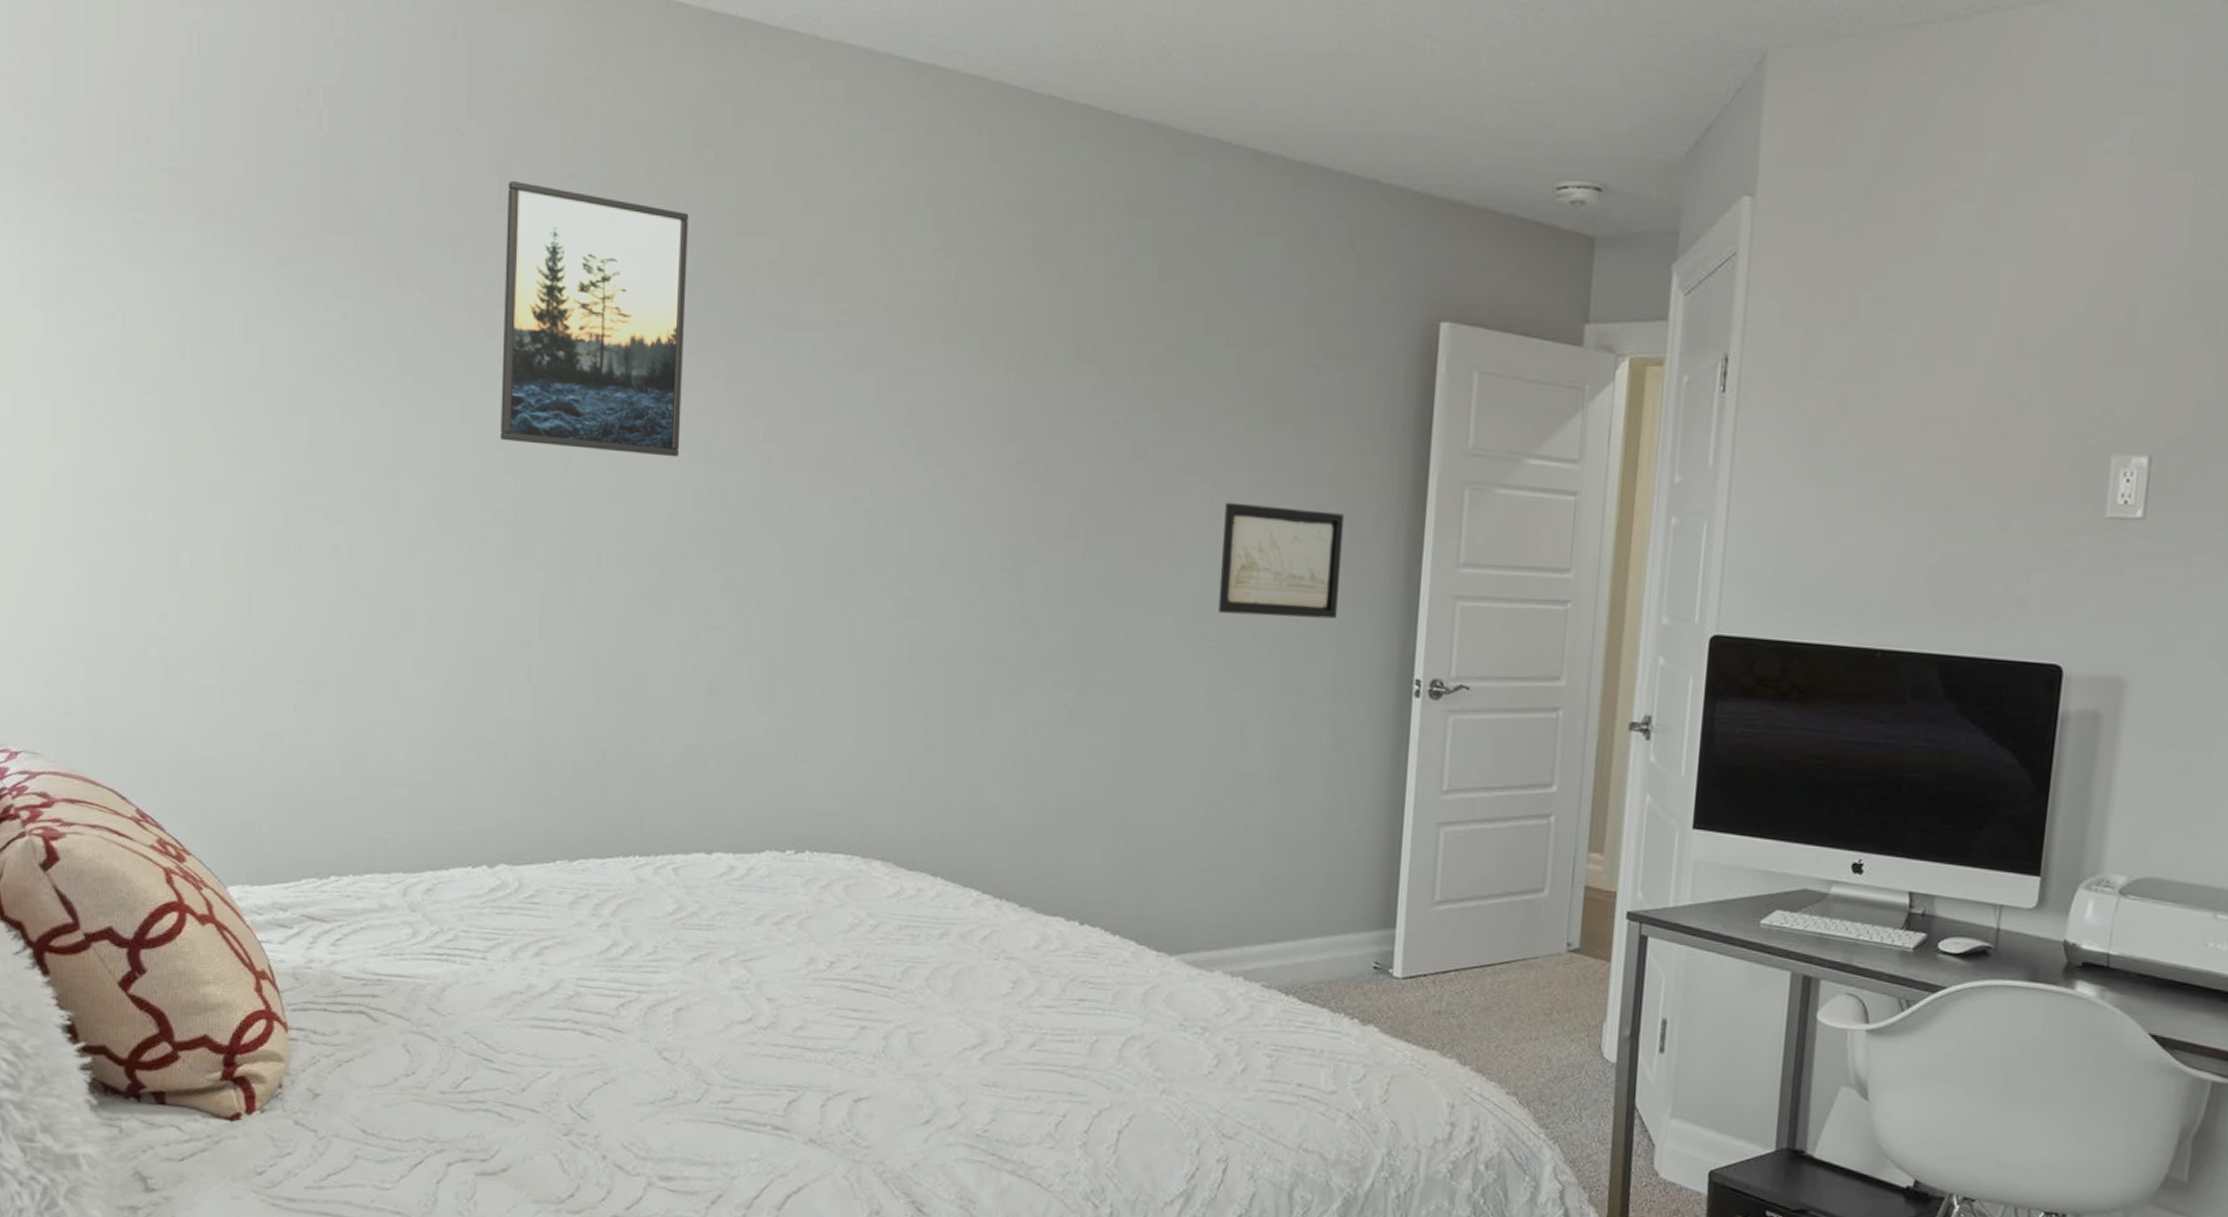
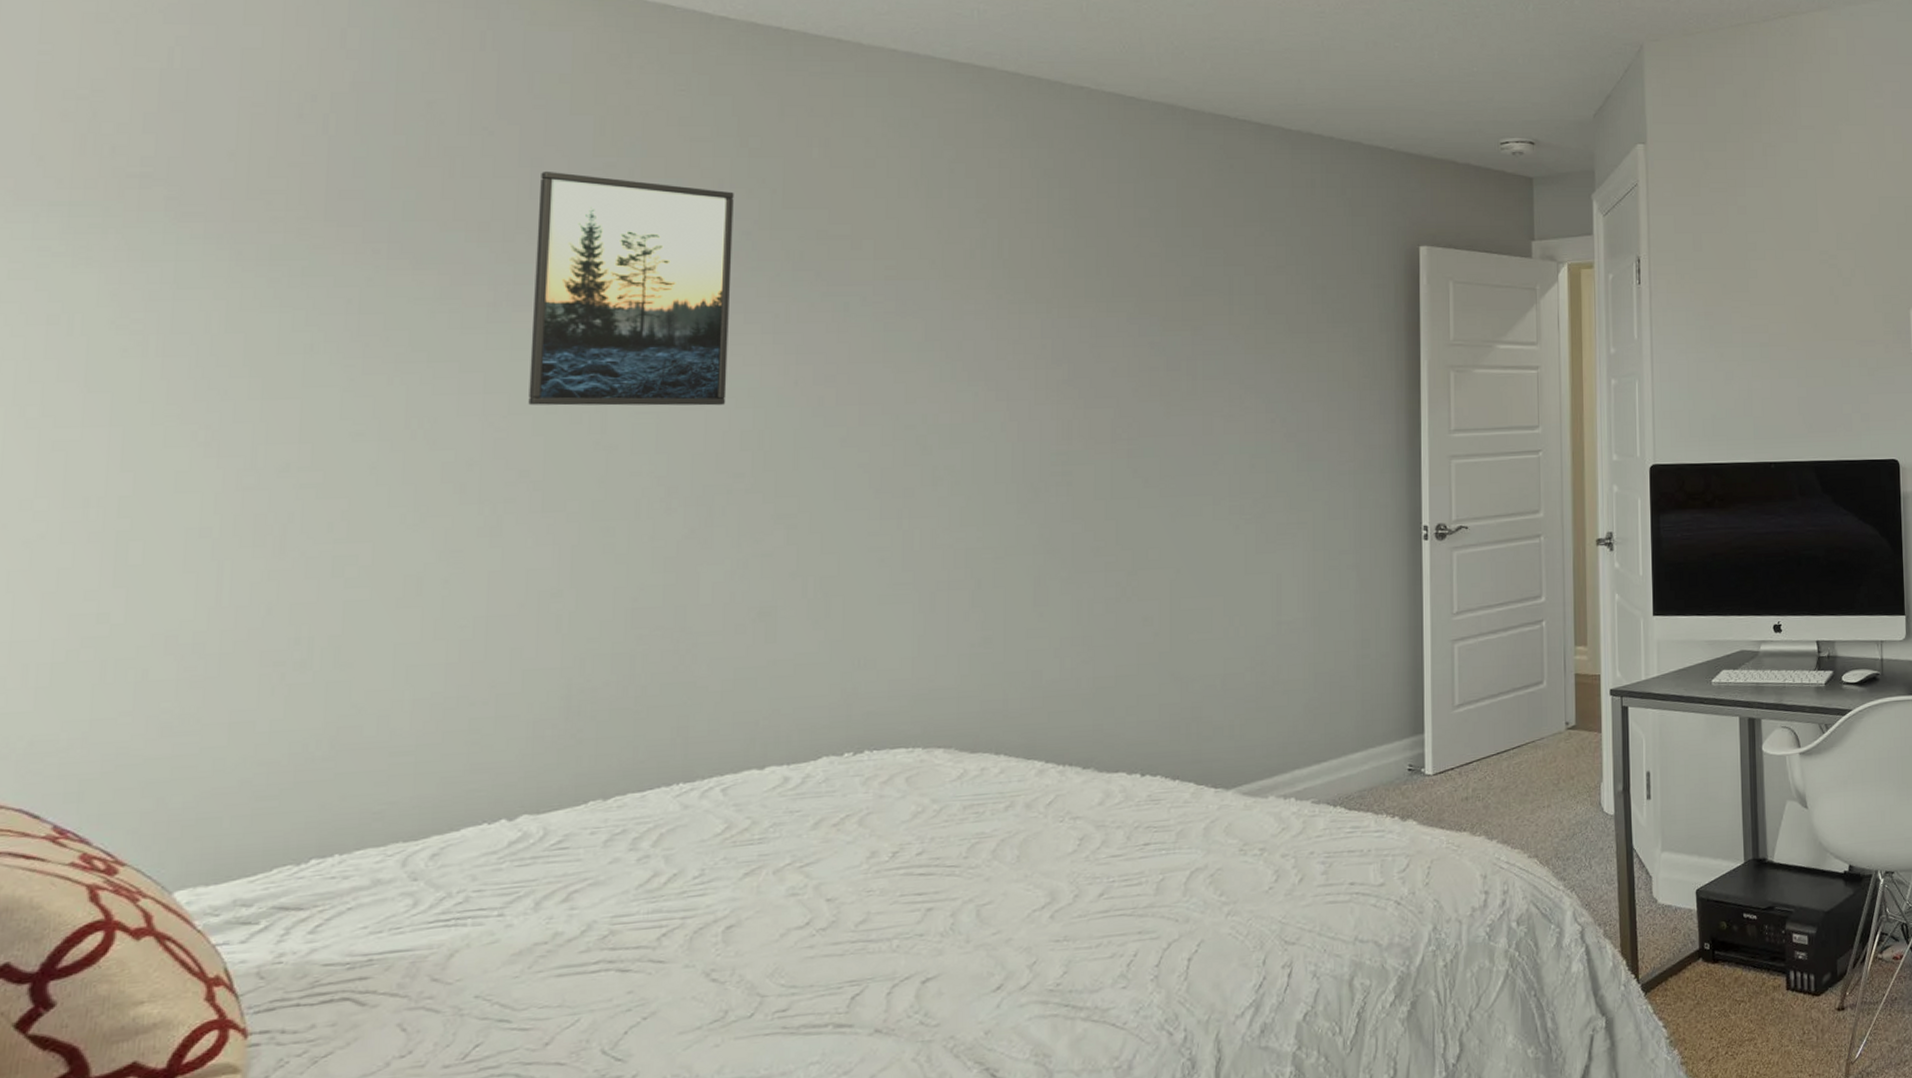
wall art: present [1218,502,1345,619] -> none [1251,399,1355,490]

